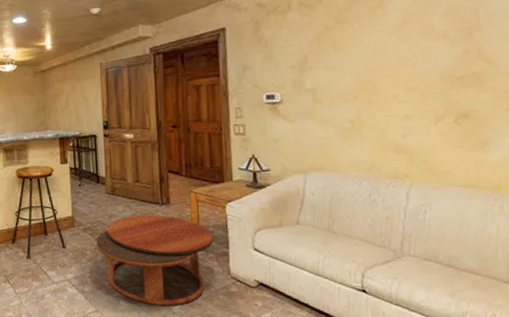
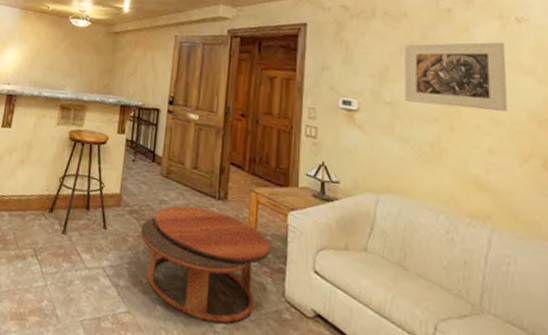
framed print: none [321,11,422,85] -> present [404,42,508,112]

